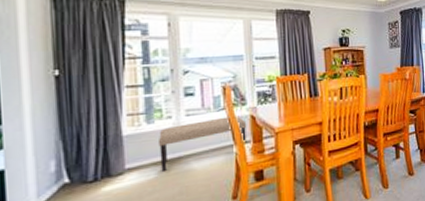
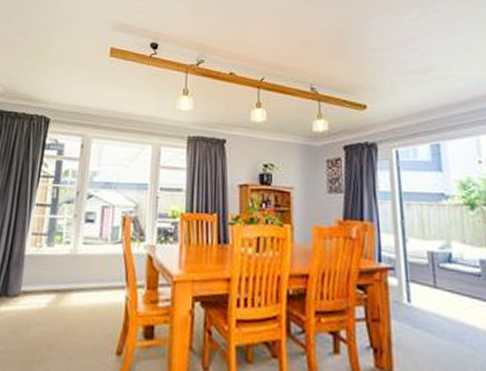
bench: present [157,115,247,173] -> none [51,252,143,304]

